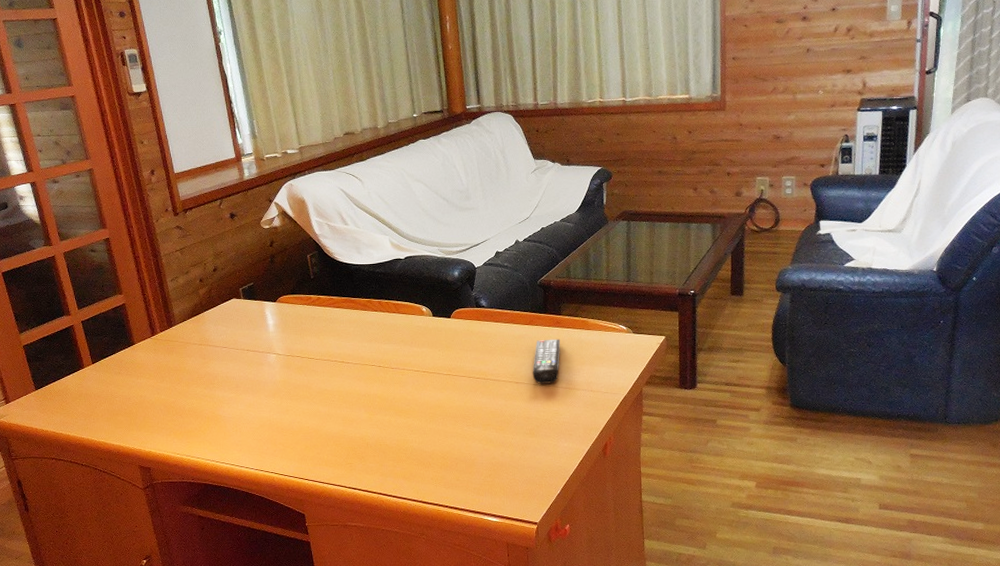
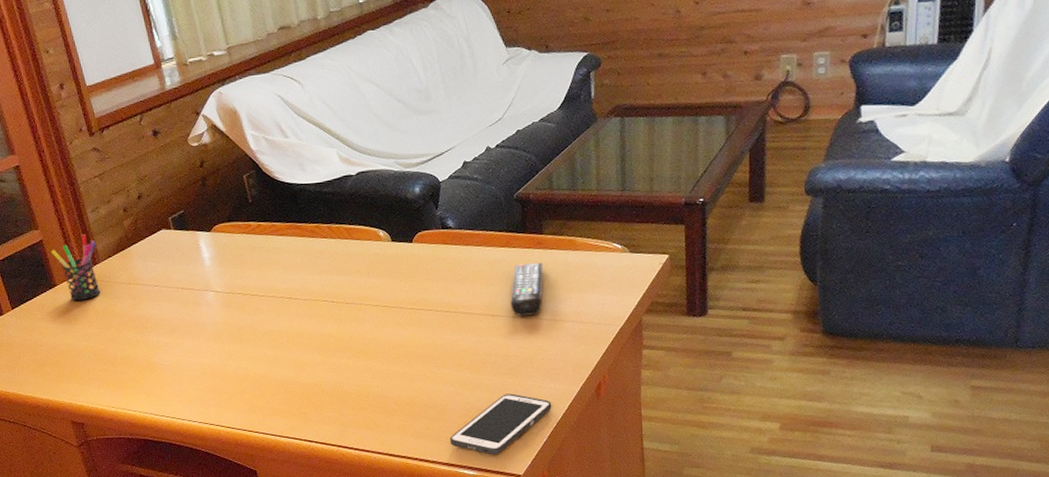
pen holder: none [132,300,174,359] -> present [50,234,101,301]
cell phone: none [476,451,565,504] -> present [449,393,552,455]

